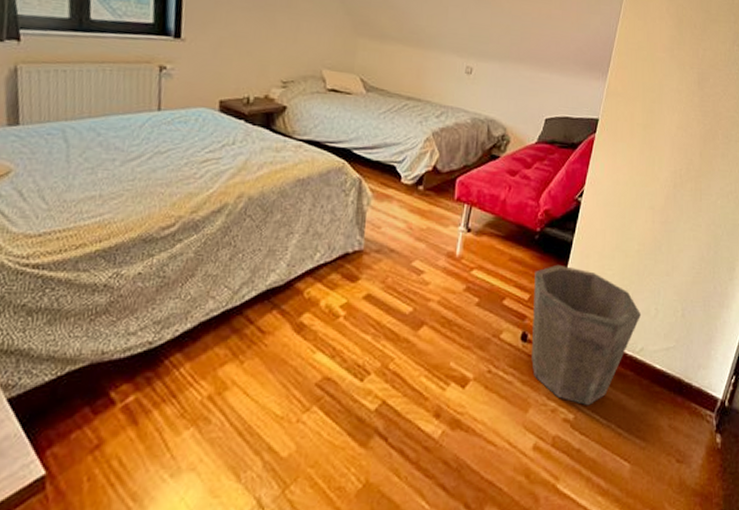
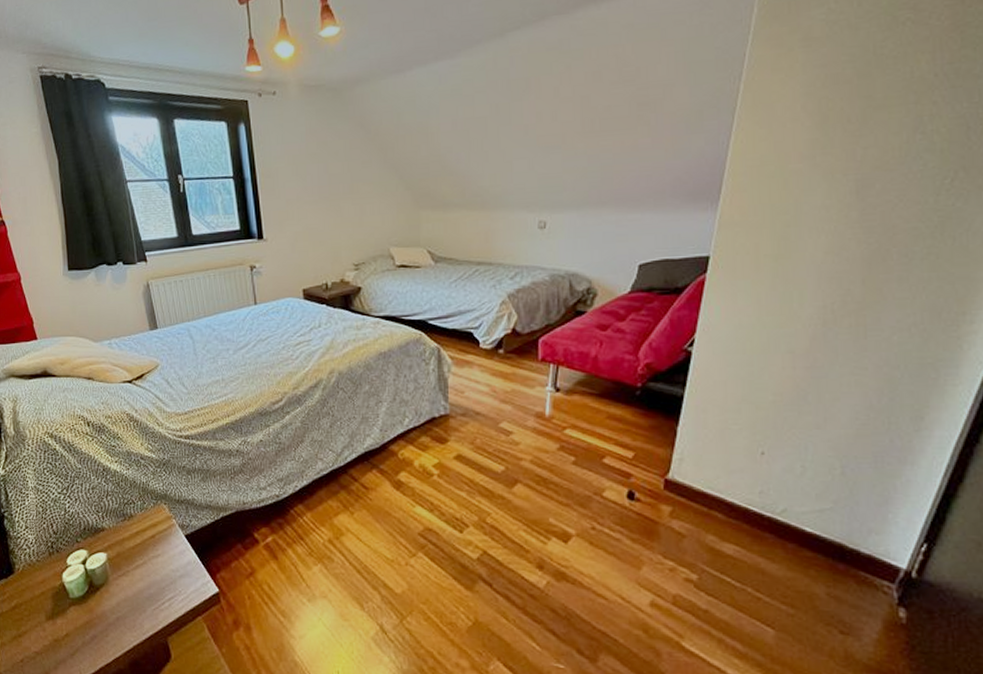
waste bin: present [531,264,642,406] -> none [638,420,782,568]

